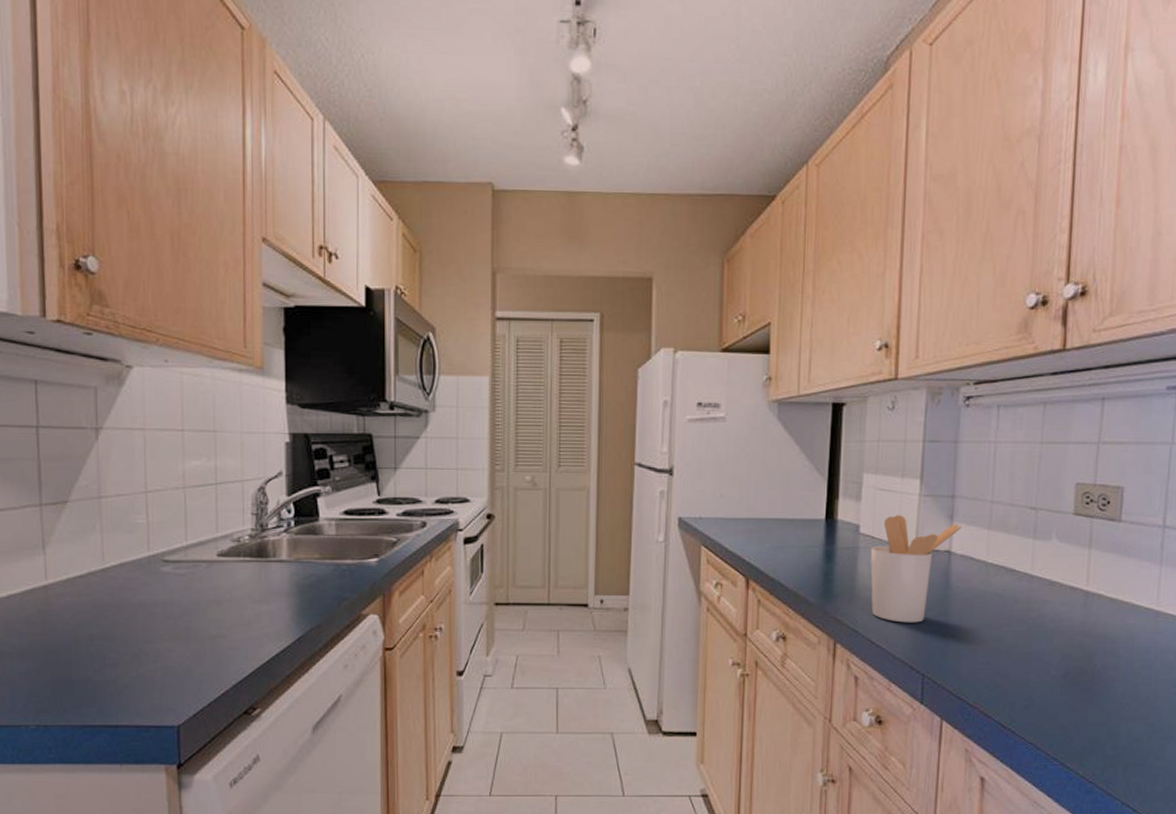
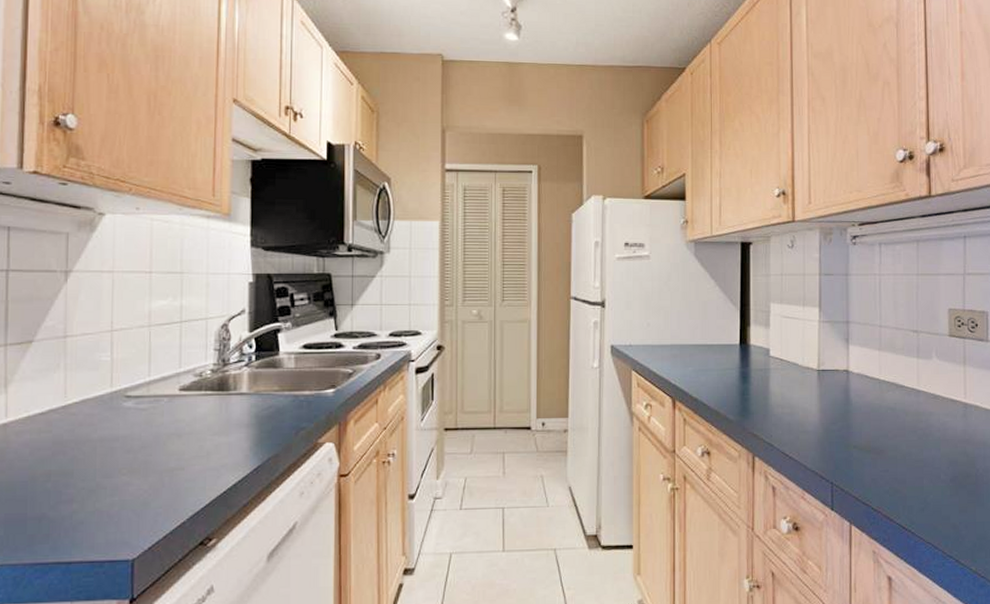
utensil holder: present [870,515,962,623] -> none [780,339,856,436]

